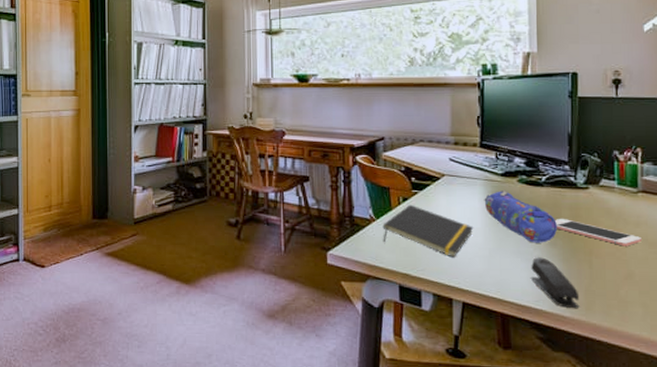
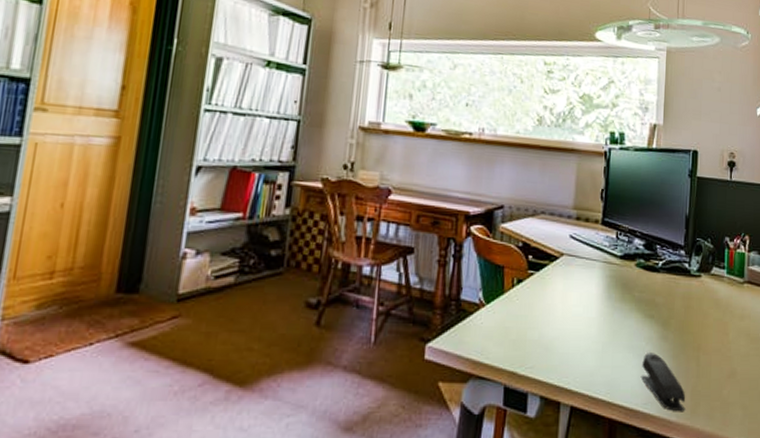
notepad: present [382,204,474,258] -> none [491,287,589,352]
pencil case: present [484,189,558,243] -> none [601,274,671,337]
cell phone: present [555,218,641,246] -> none [668,308,745,342]

